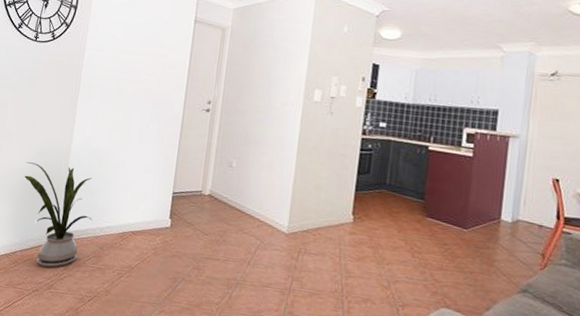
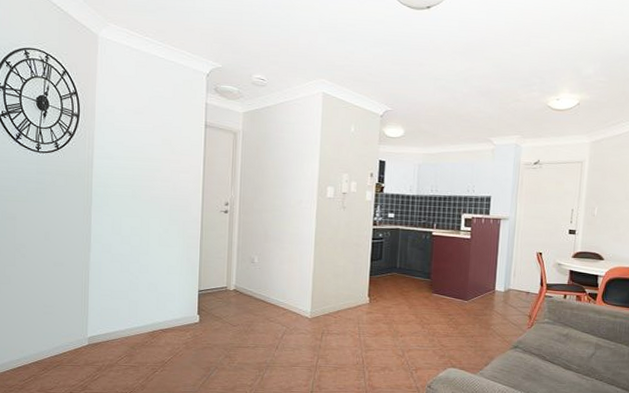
house plant: present [25,162,92,268] -> none [43,273,120,371]

